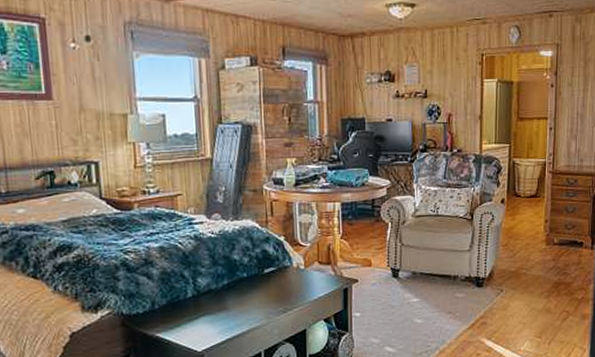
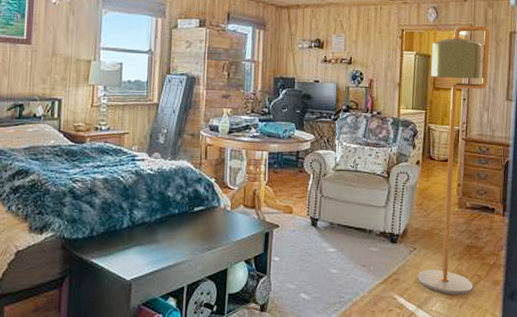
floor lamp: none [505,43,579,334] -> present [417,25,491,295]

